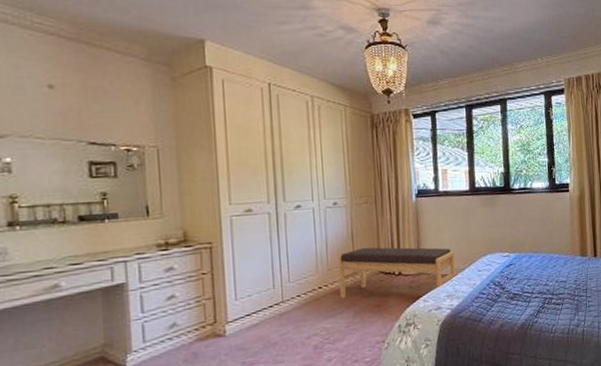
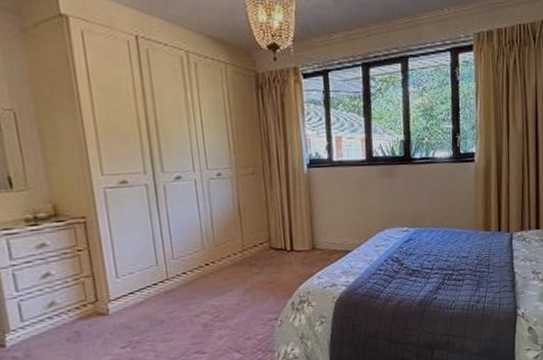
bench: present [337,247,456,299] -> none [224,221,351,276]

